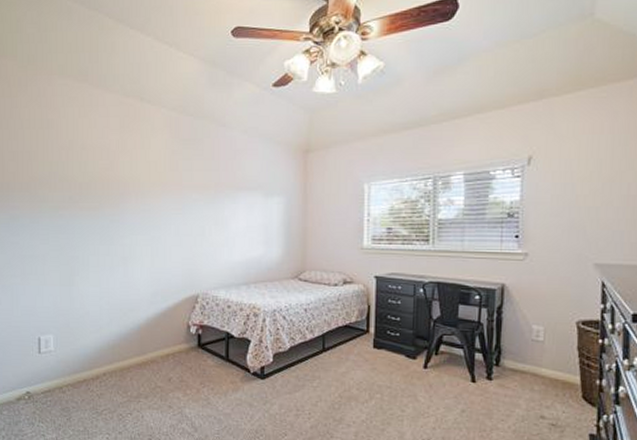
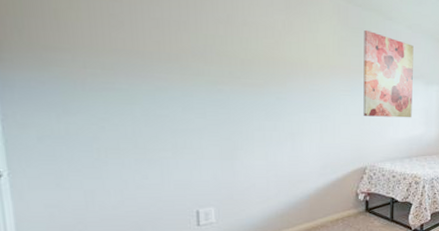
wall art: none [195,140,250,237] -> present [363,29,414,118]

